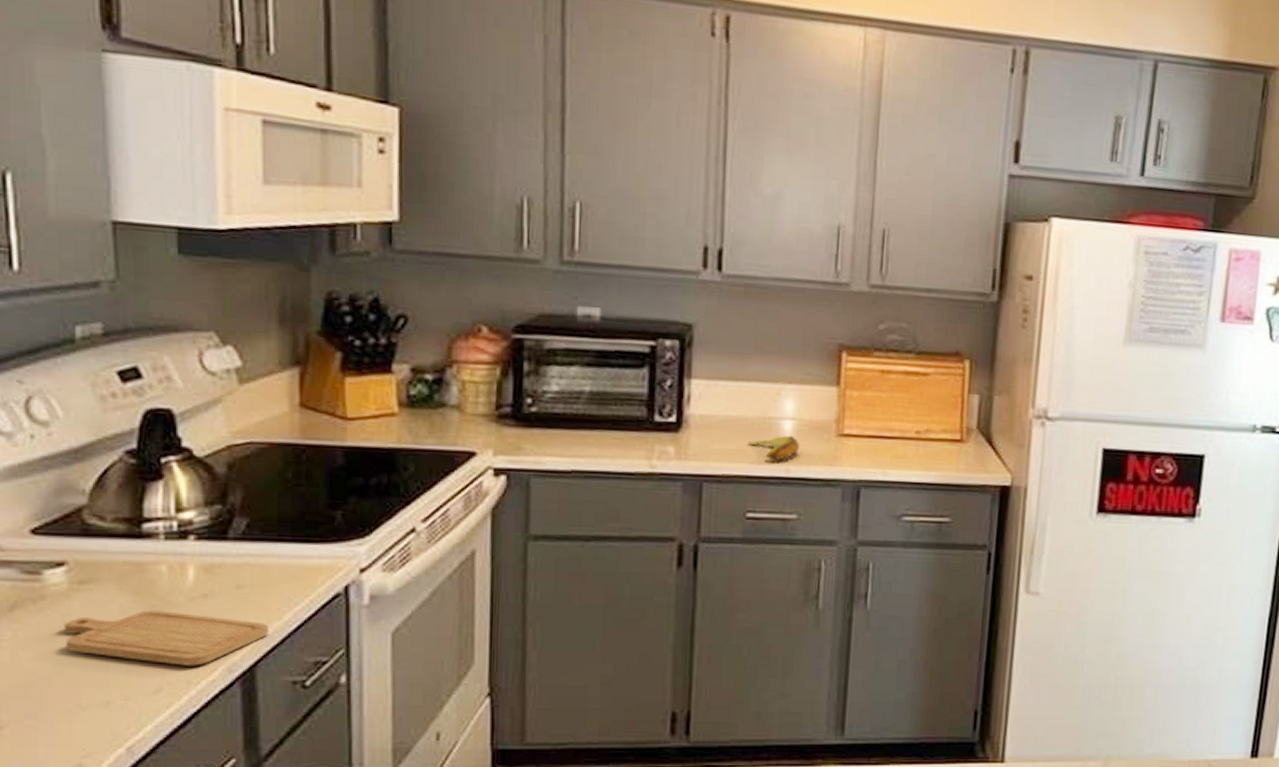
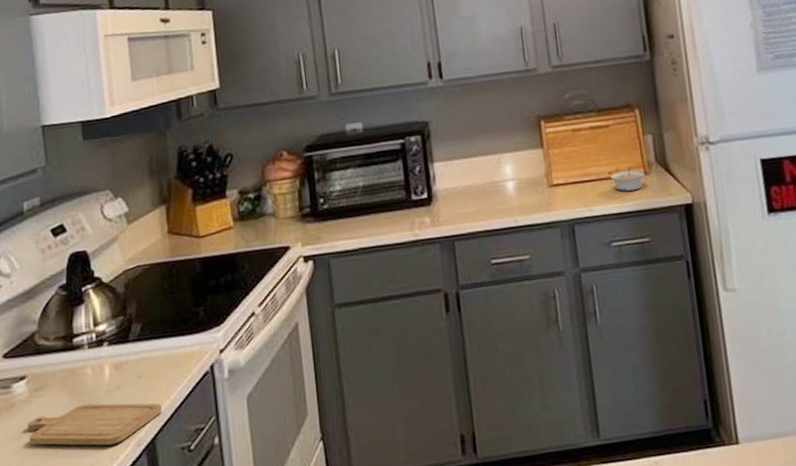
banana: present [749,435,800,461] -> none [484,192,522,215]
legume: none [917,430,962,459] -> present [610,167,646,192]

